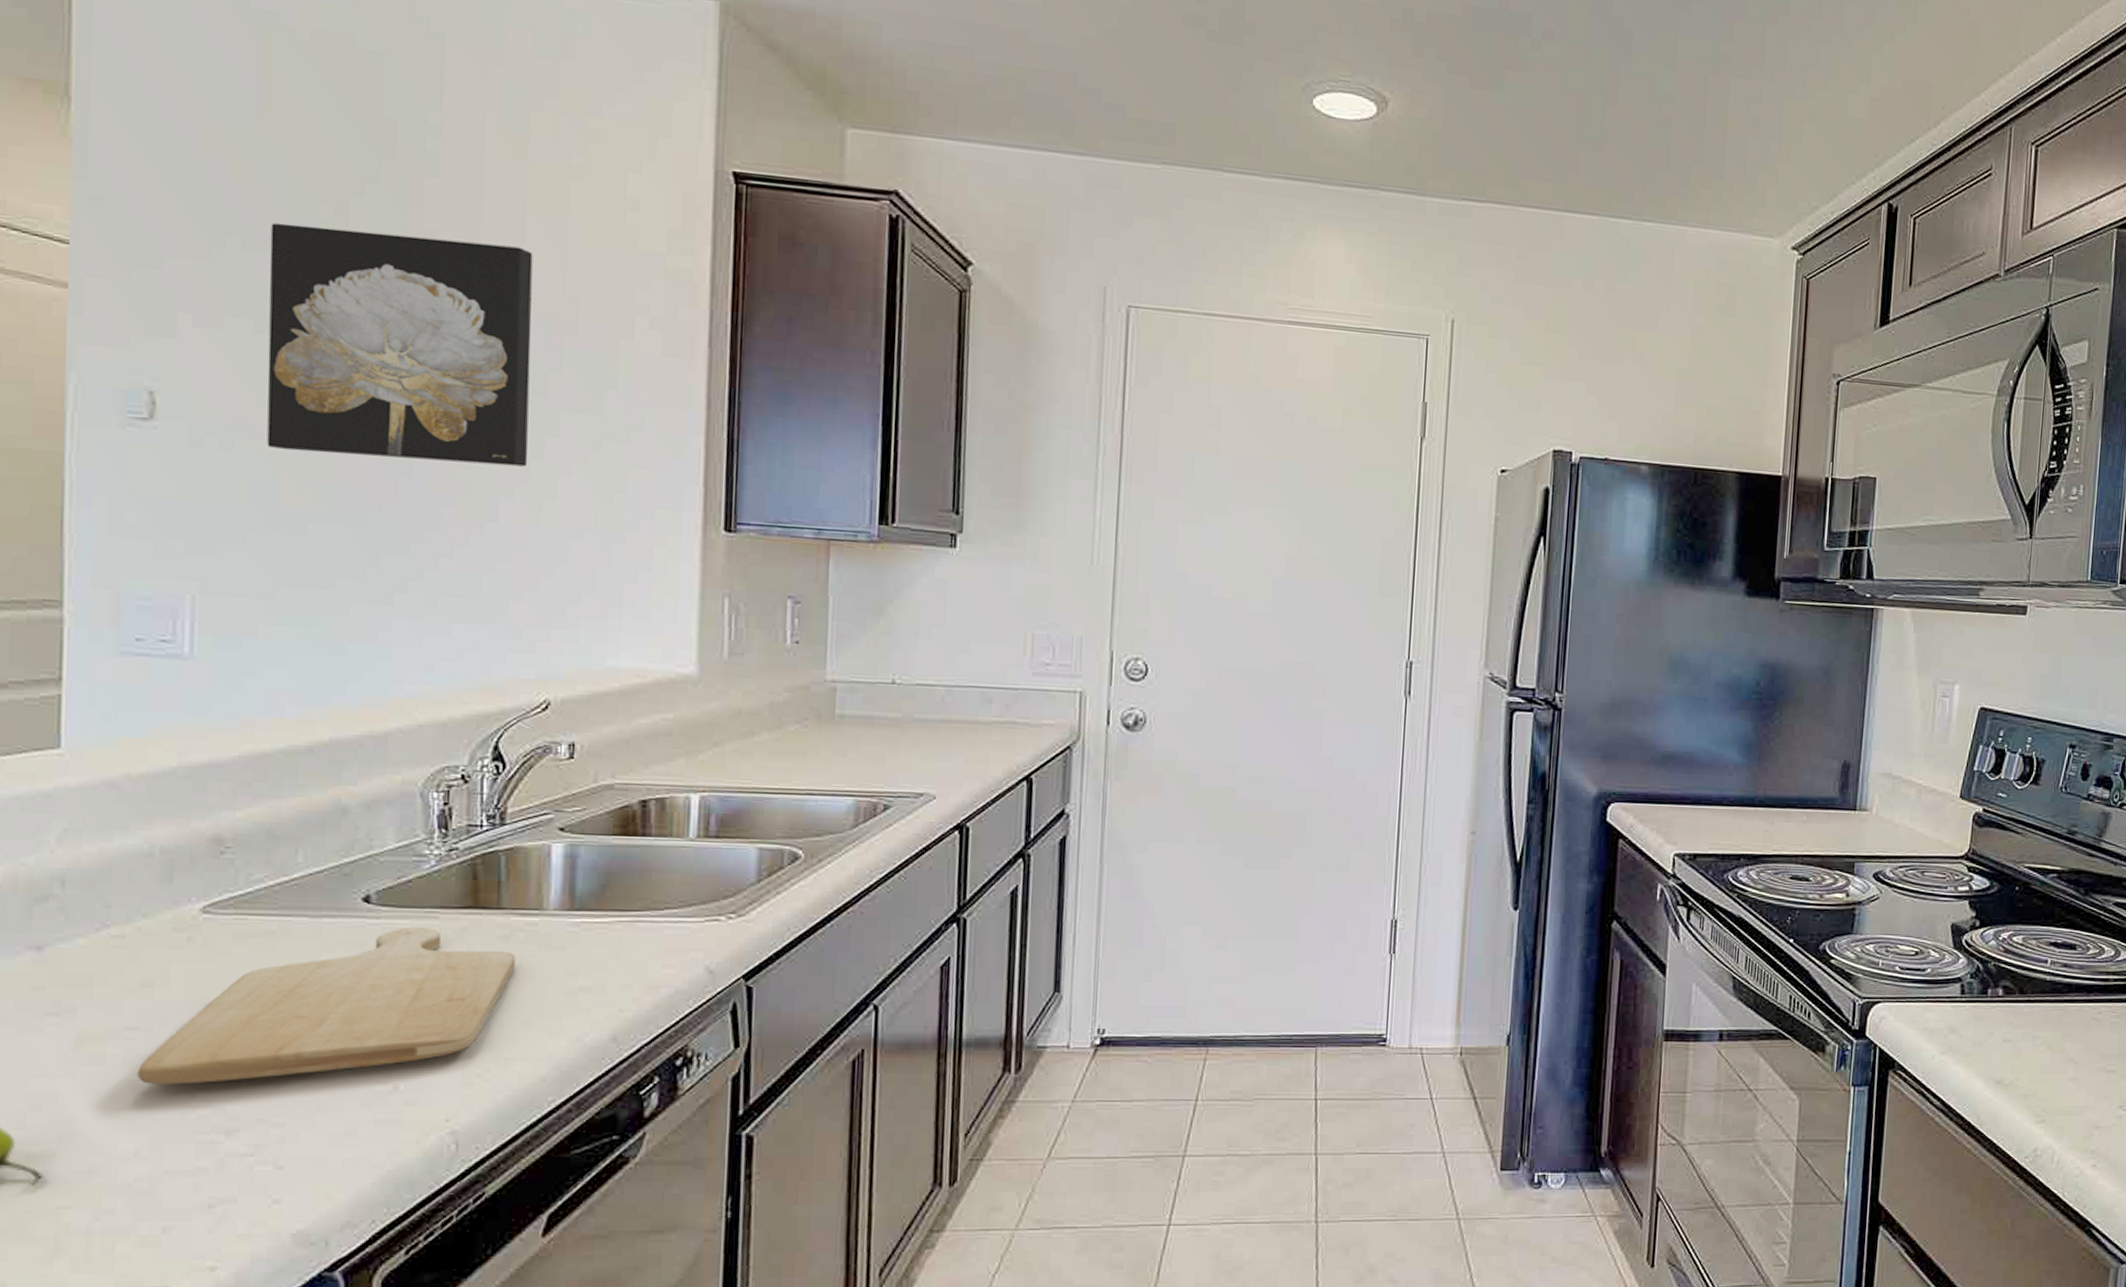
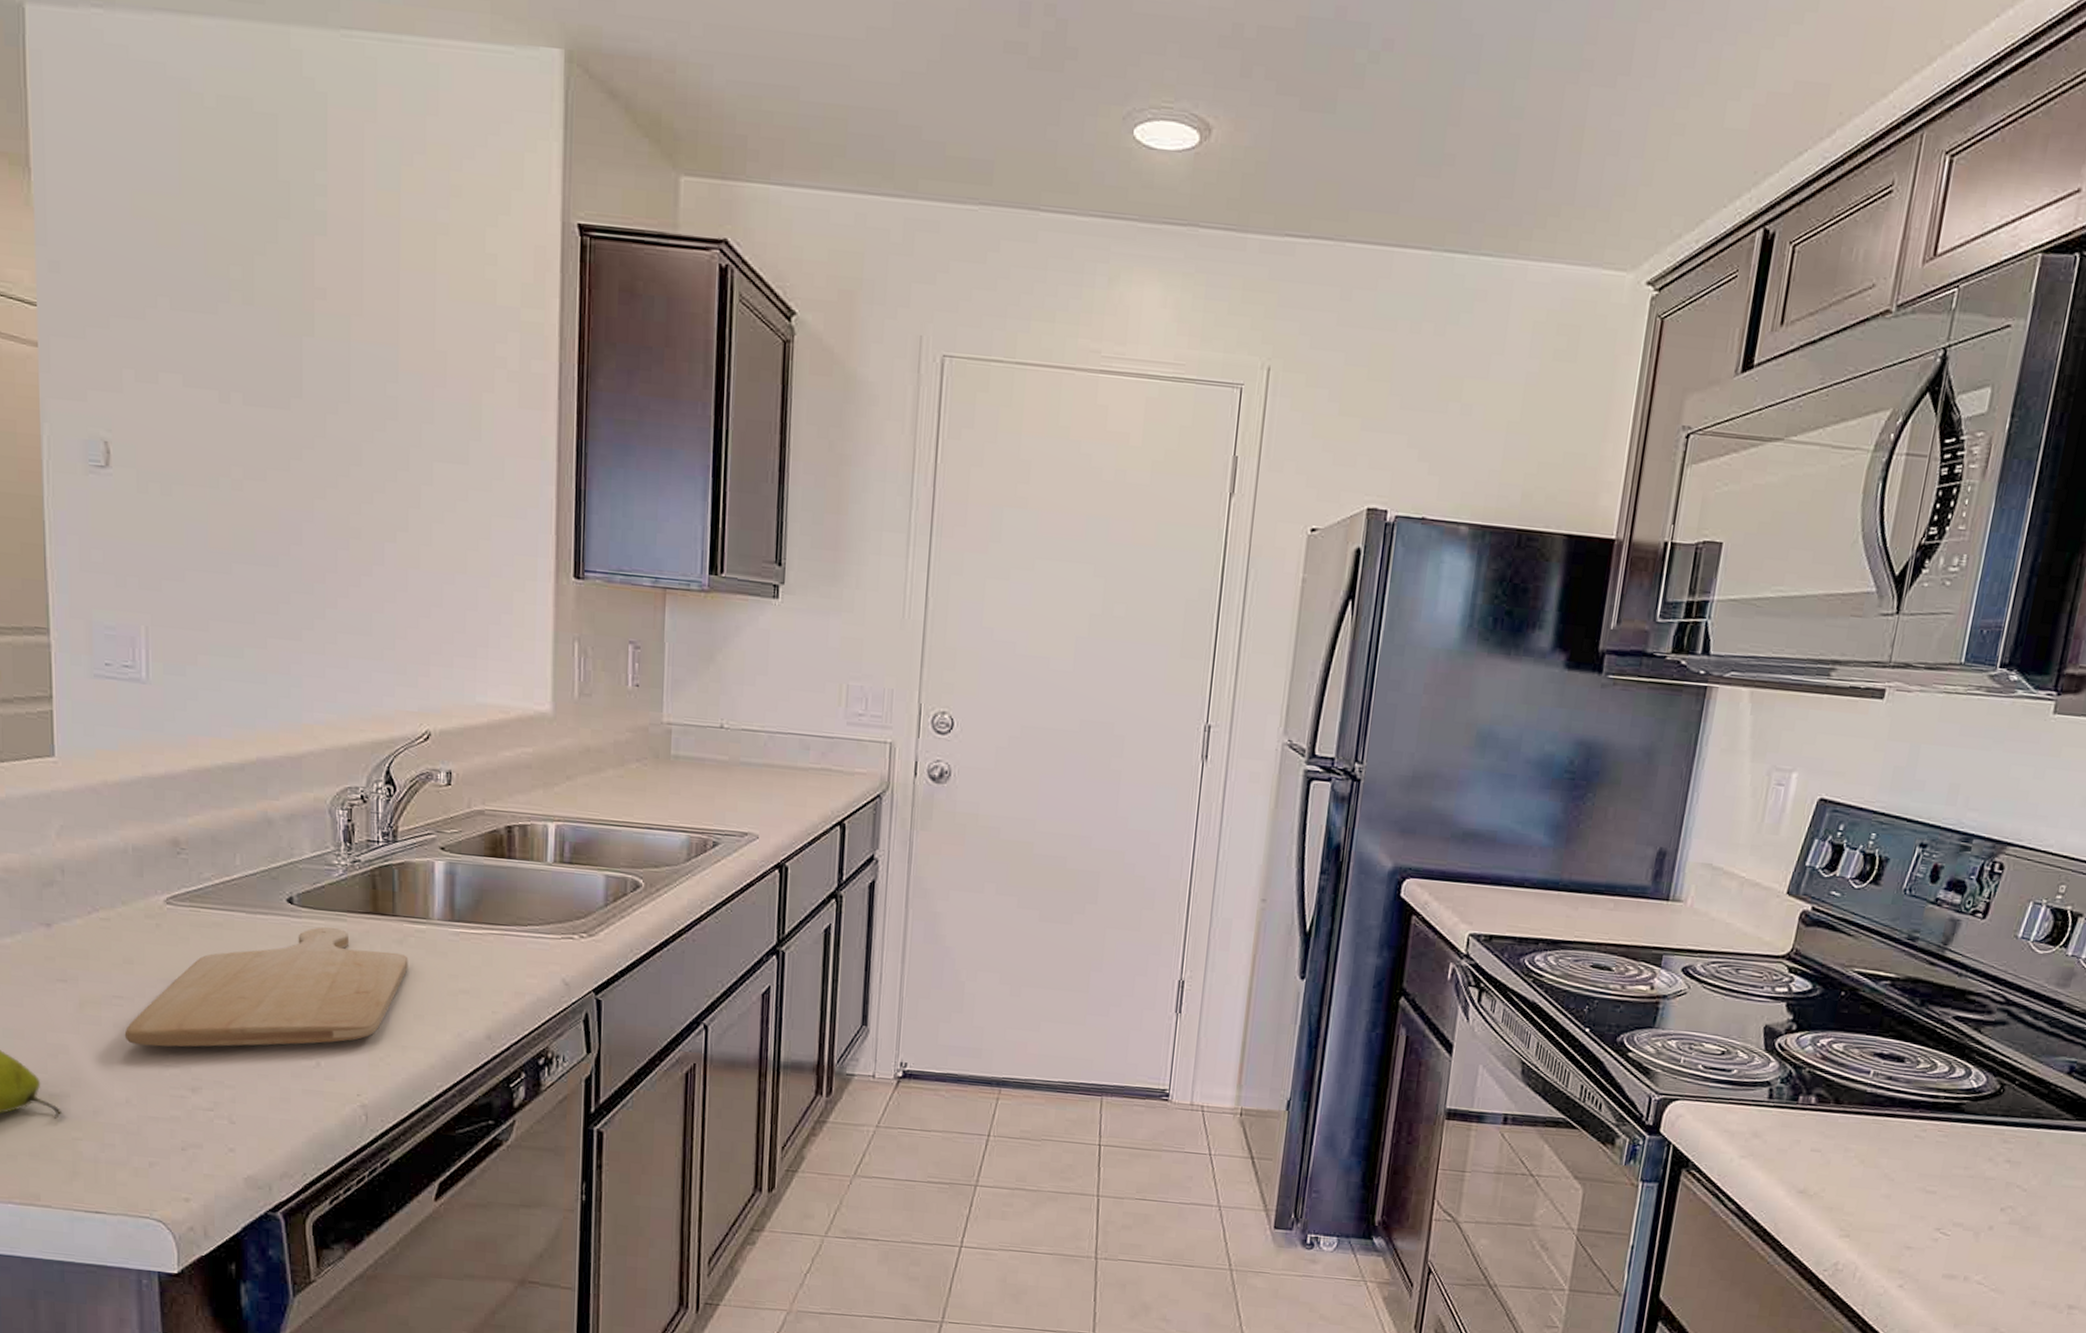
wall art: present [267,222,533,467] -> none [192,283,408,514]

